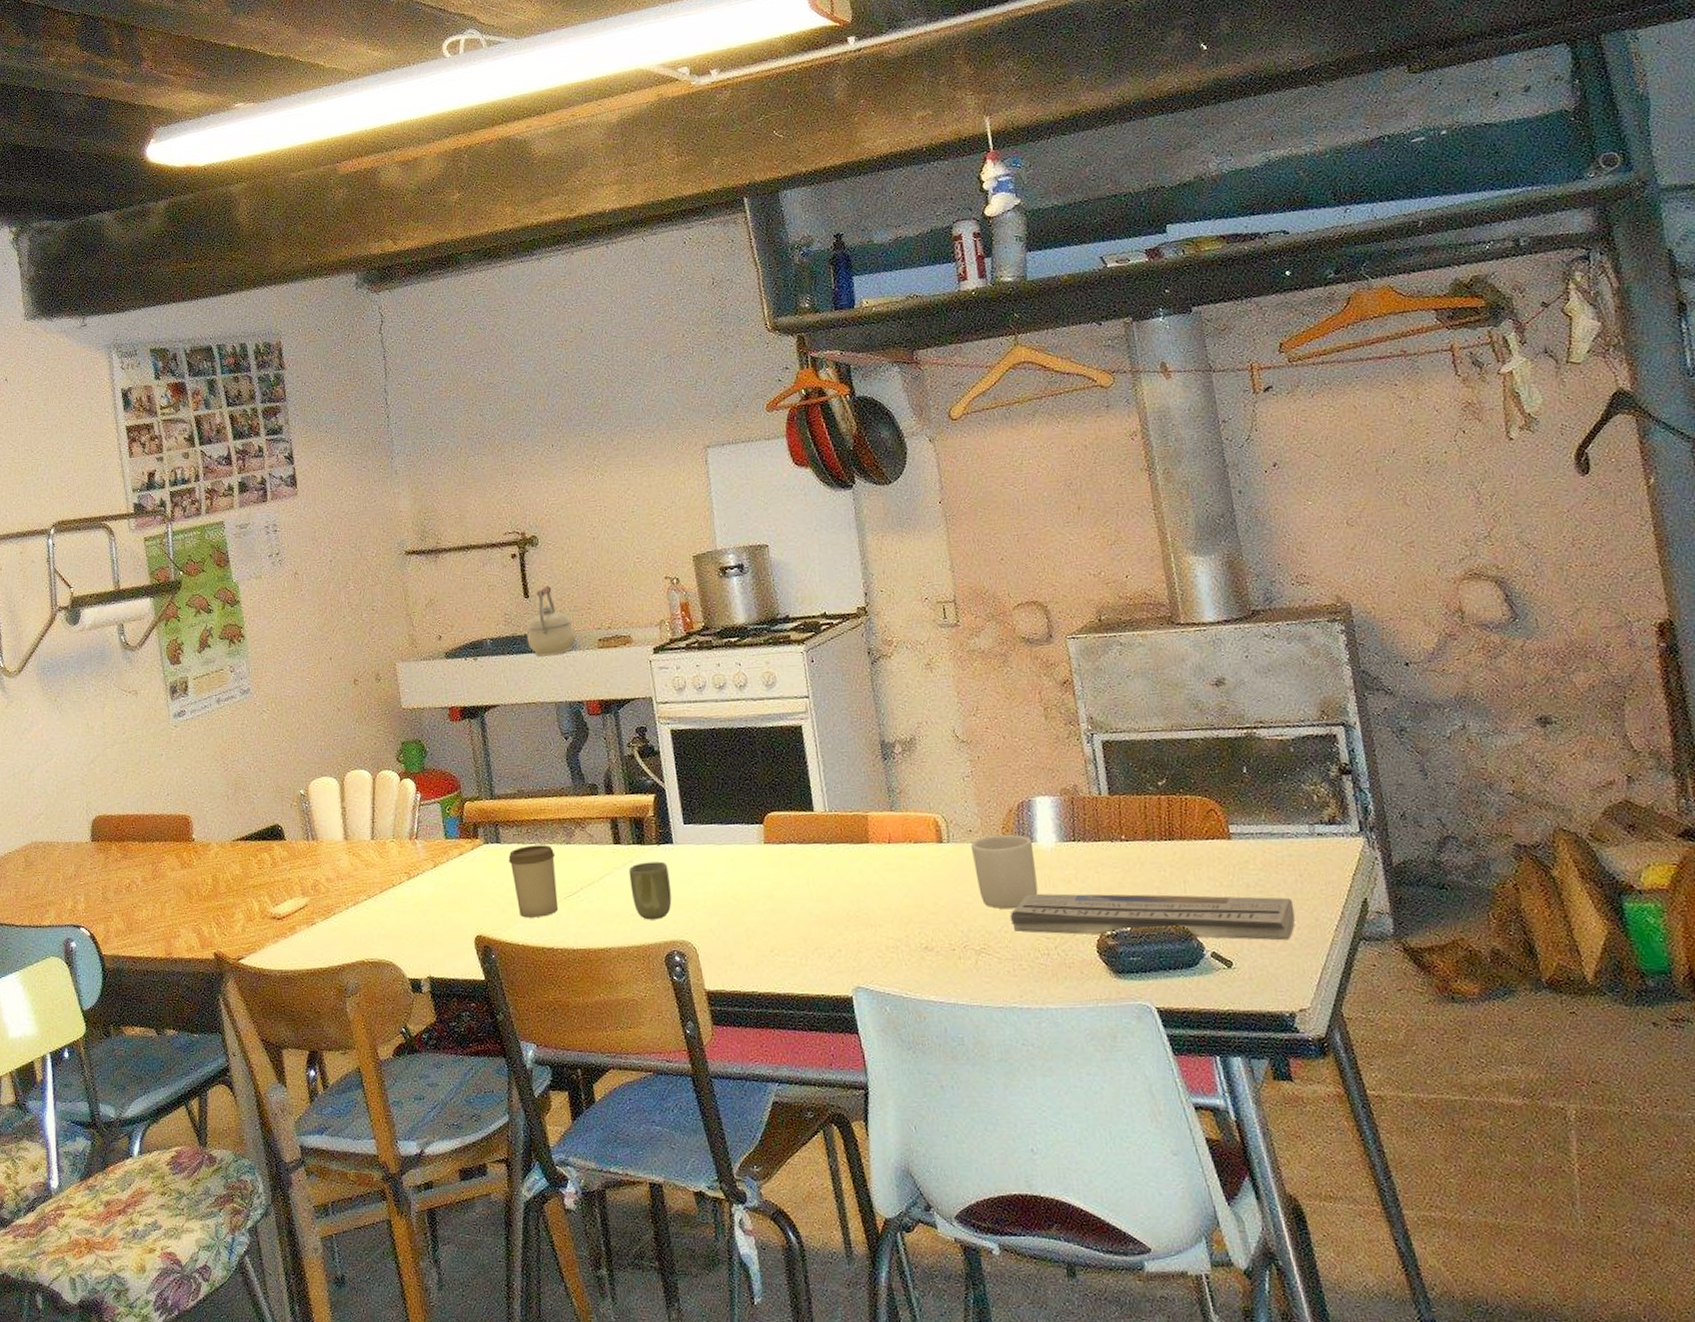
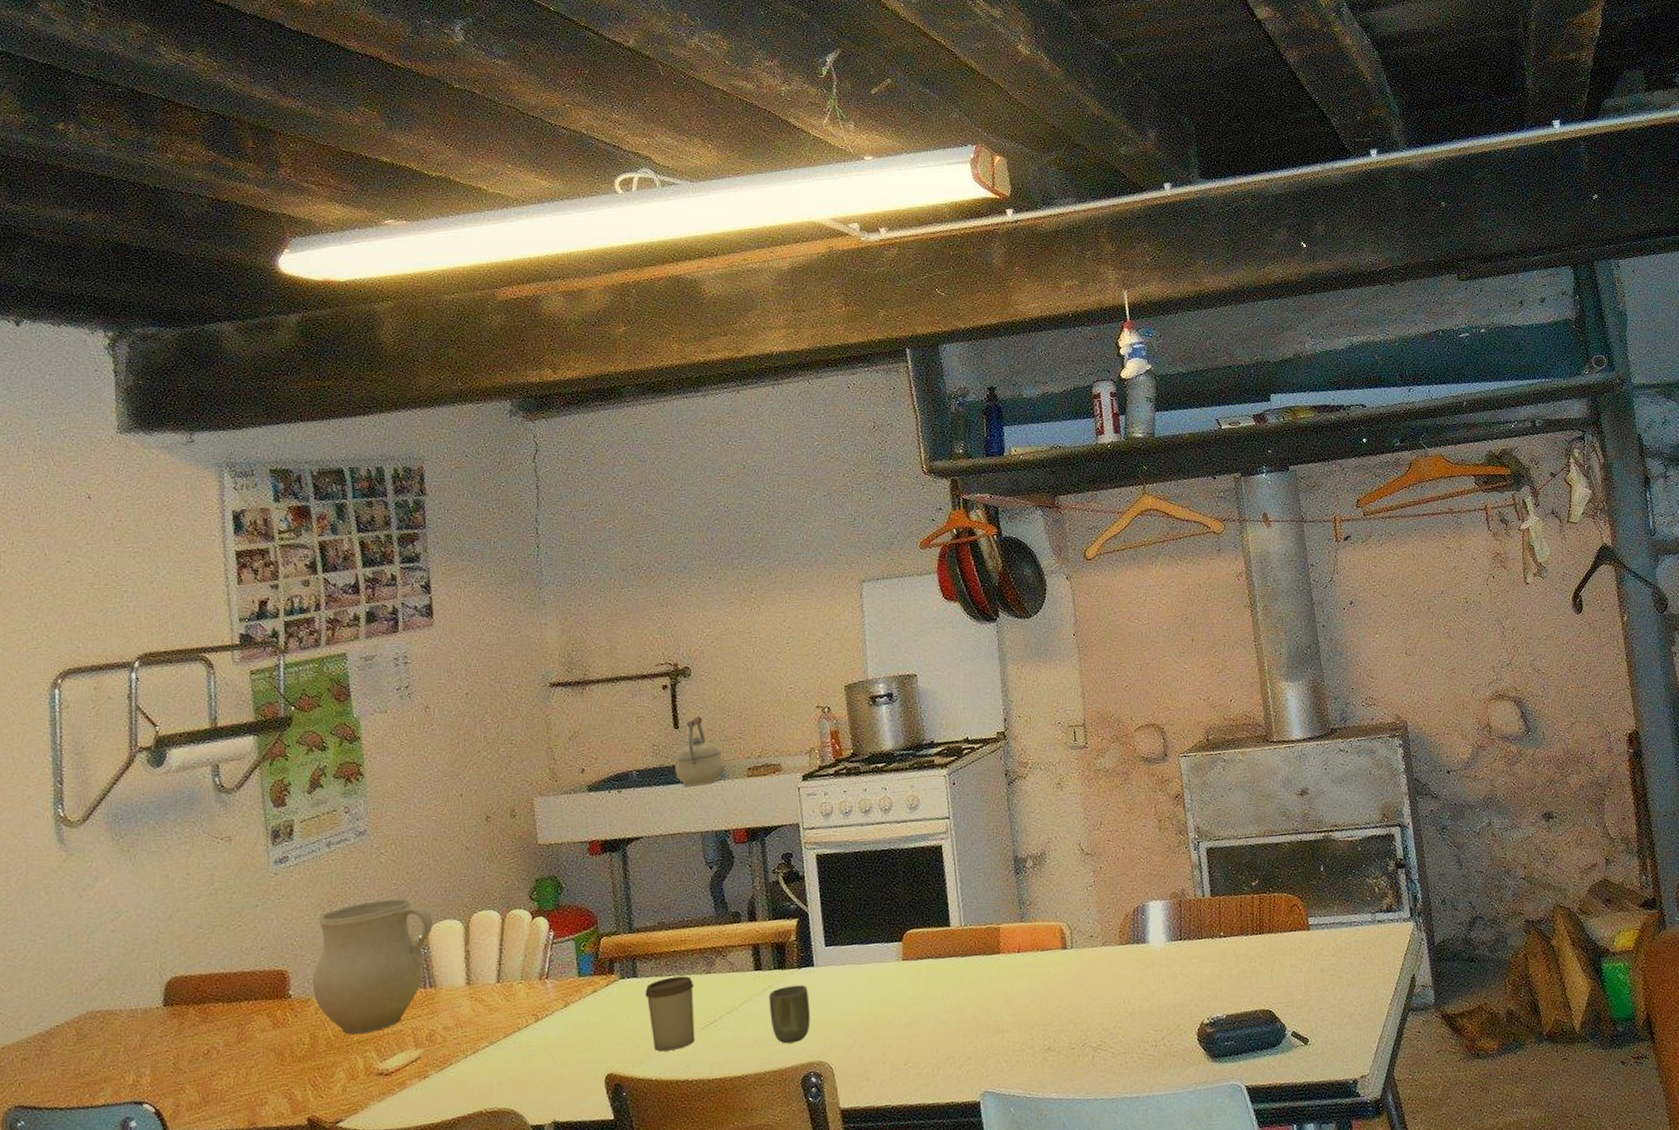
ceramic jug: none [211,754,312,880] -> present [312,898,433,1035]
mug: present [971,834,1038,910] -> none [1092,937,1149,1007]
newspaper: present [1009,893,1296,941] -> none [1123,978,1359,1028]

